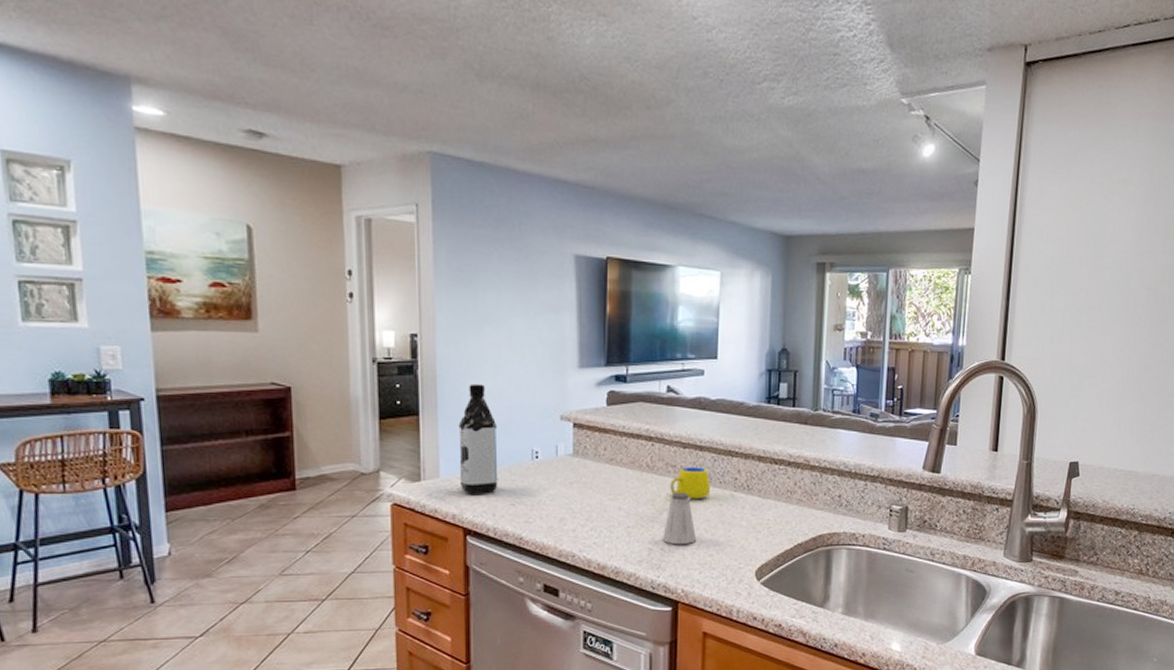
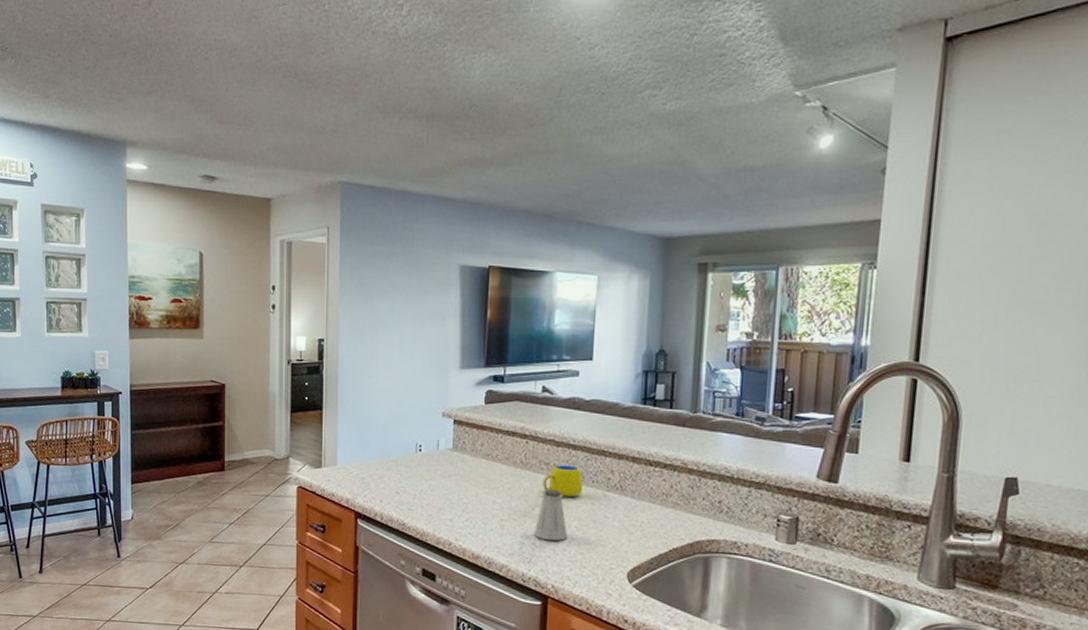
water bottle: present [458,383,498,494] -> none [353,382,387,482]

